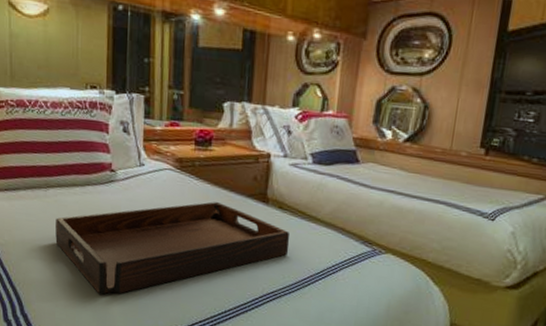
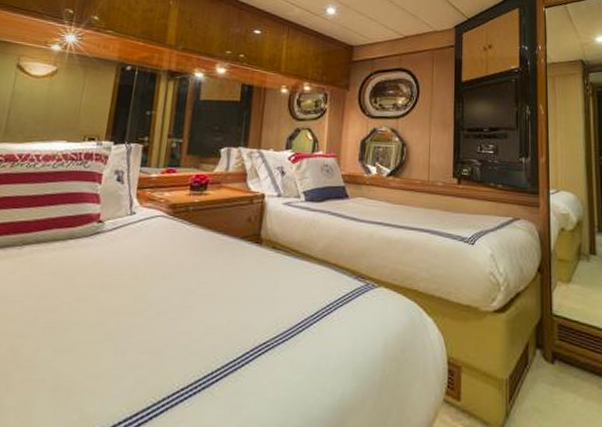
serving tray: present [55,202,290,295] -> none [21,247,283,368]

